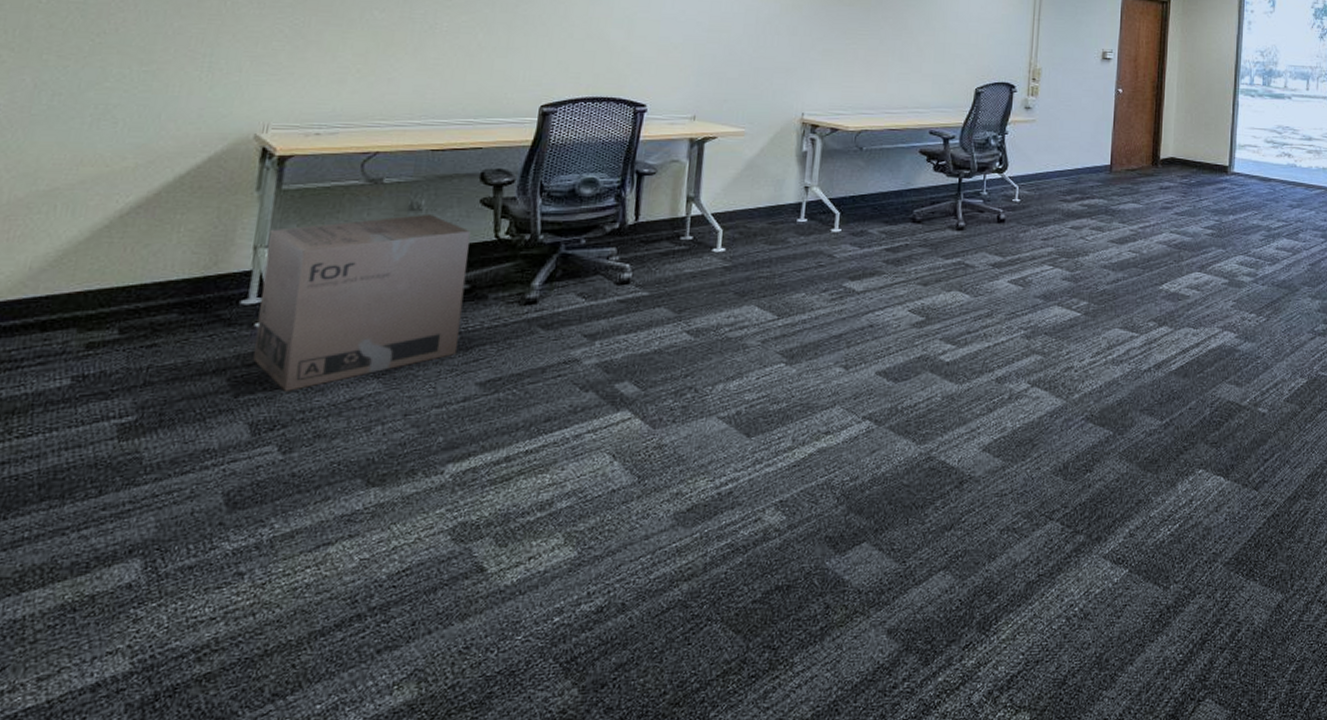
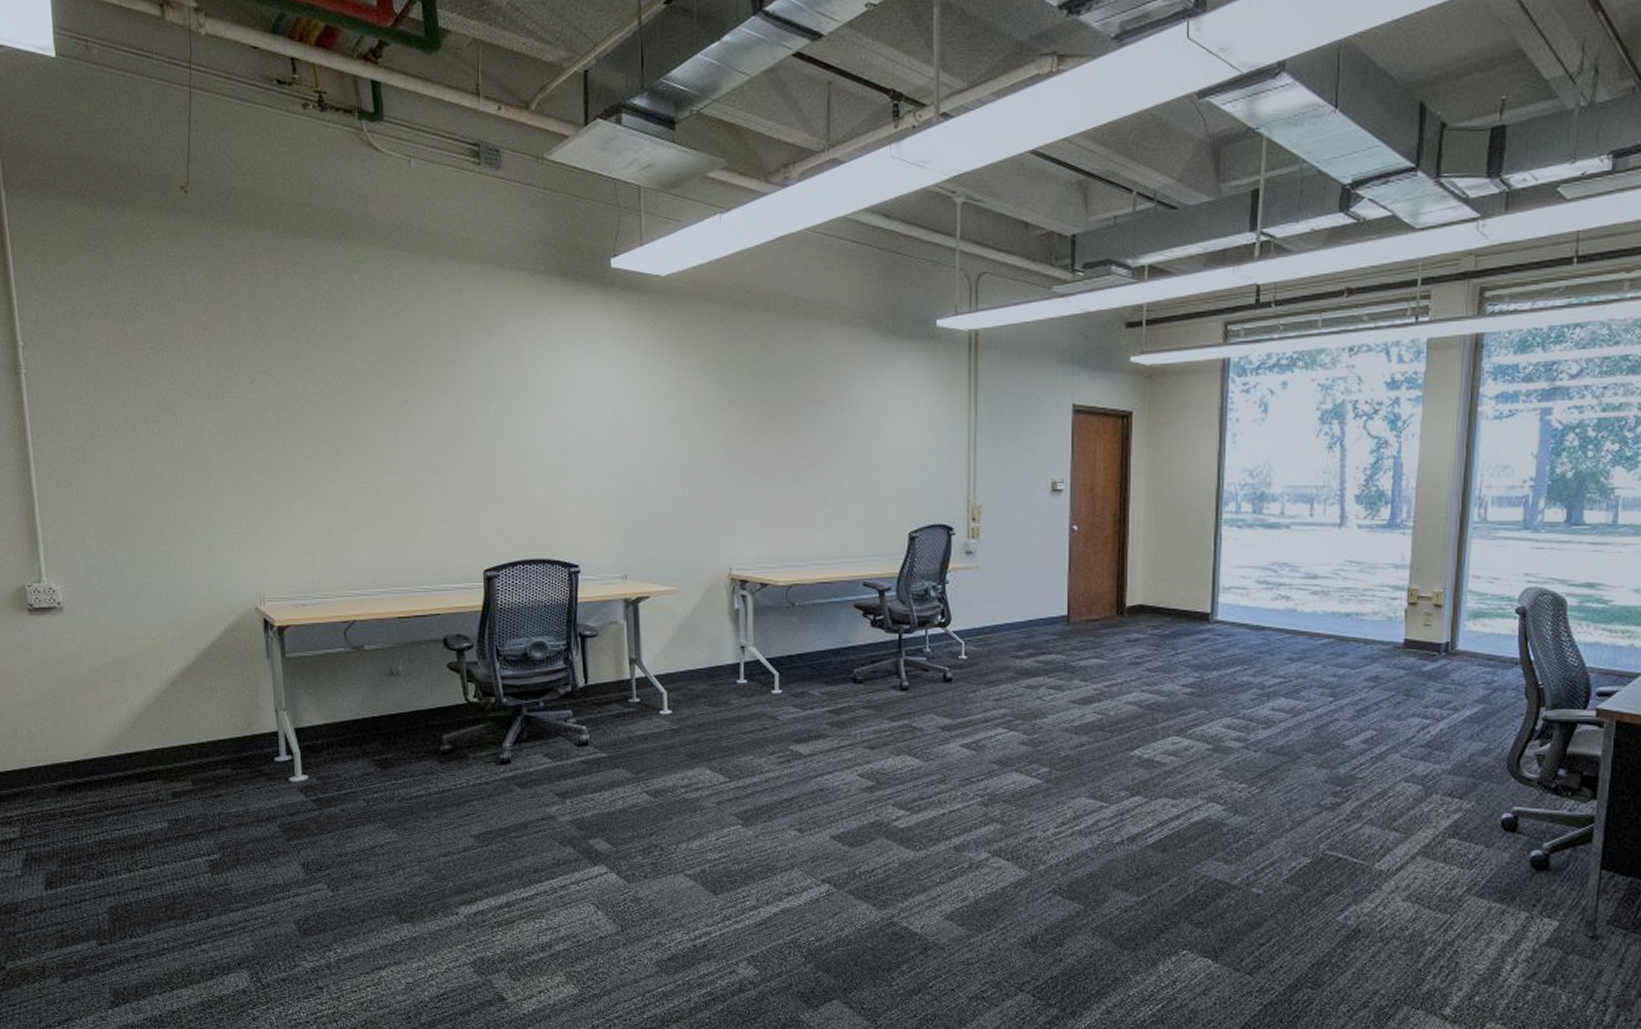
cardboard box: present [253,213,471,391] -> none [284,678,452,838]

